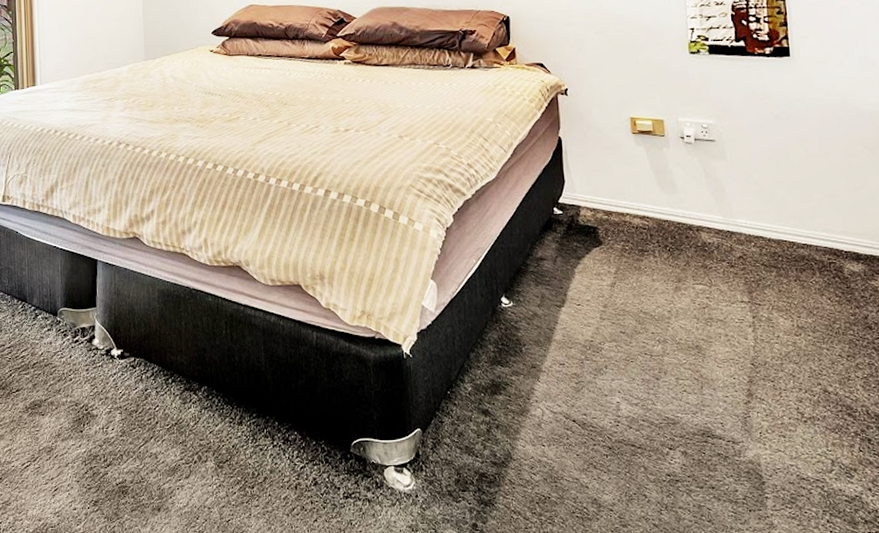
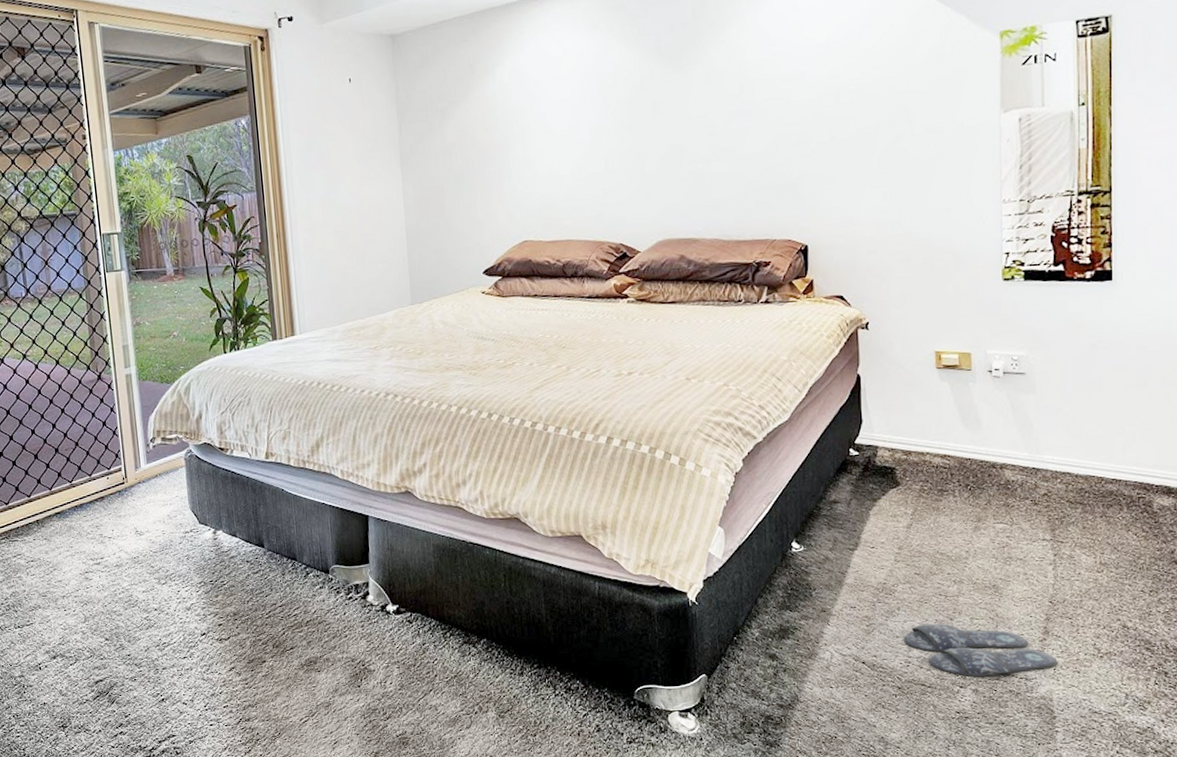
slippers: none [611,382,763,439] -> present [903,623,1058,677]

